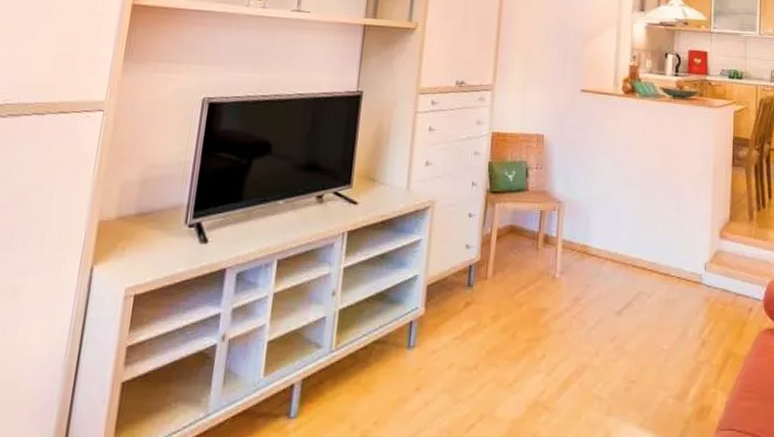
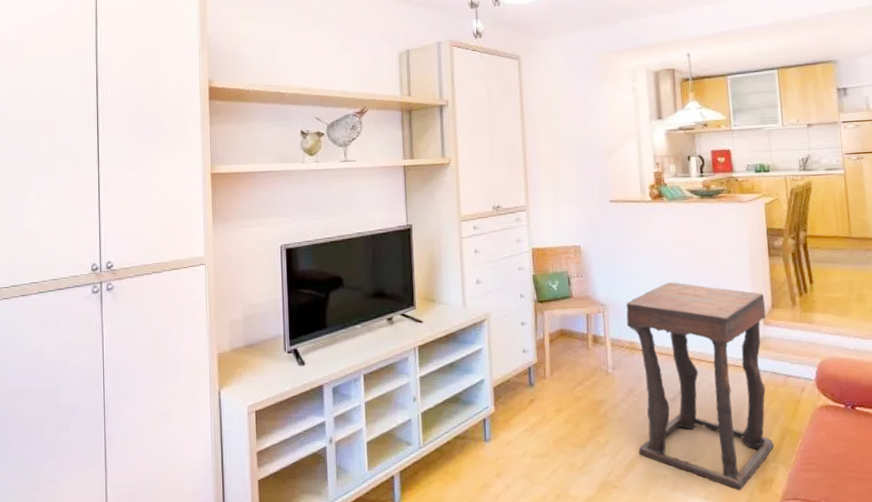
side table: none [576,184,724,419] -> present [626,282,775,491]

